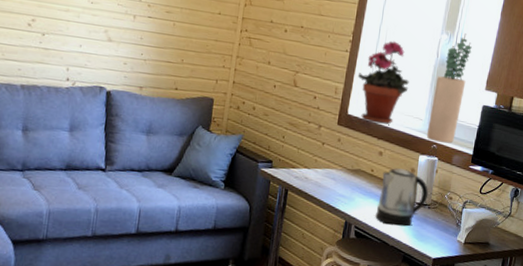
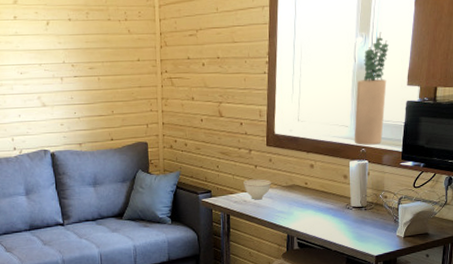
bowl: none [307,156,337,180] -> present [242,179,271,200]
potted plant: present [357,40,409,125] -> none [279,54,330,139]
kettle: present [375,168,428,227] -> none [315,177,362,231]

